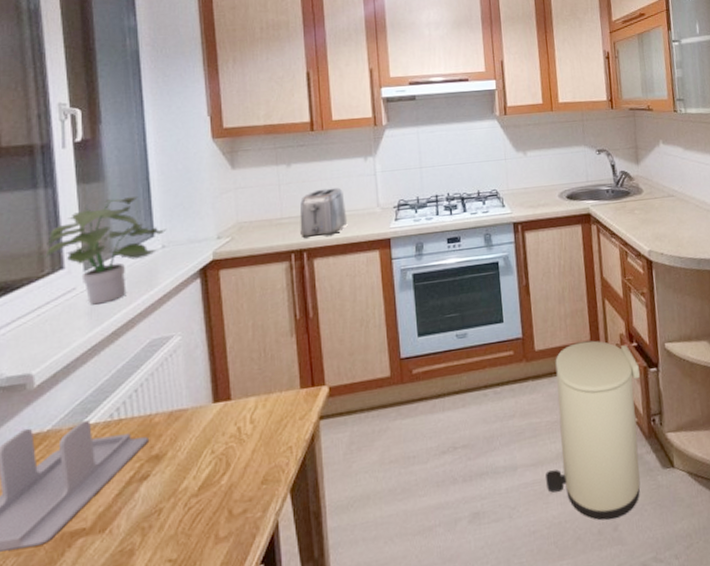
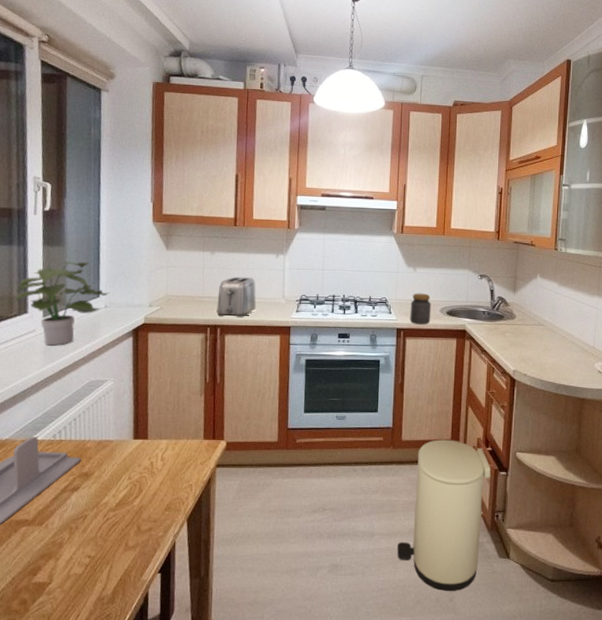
jar: none [524,178,550,216] -> present [410,293,432,325]

